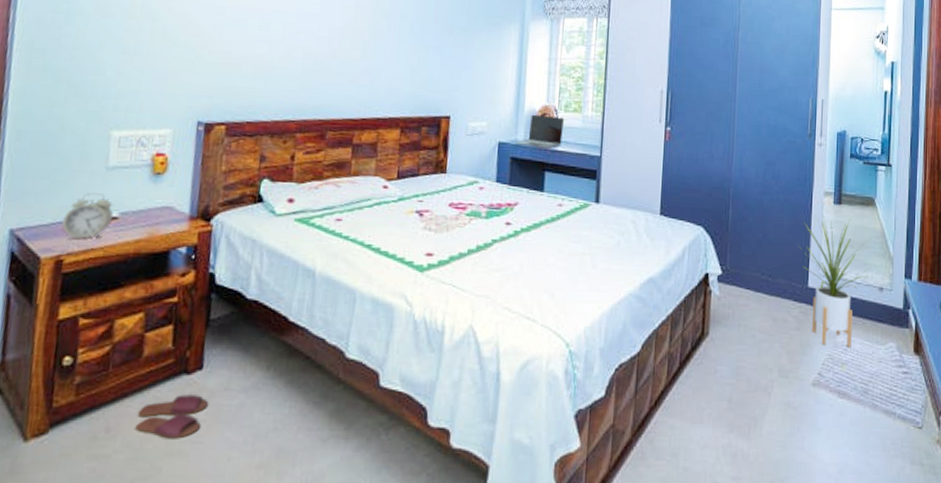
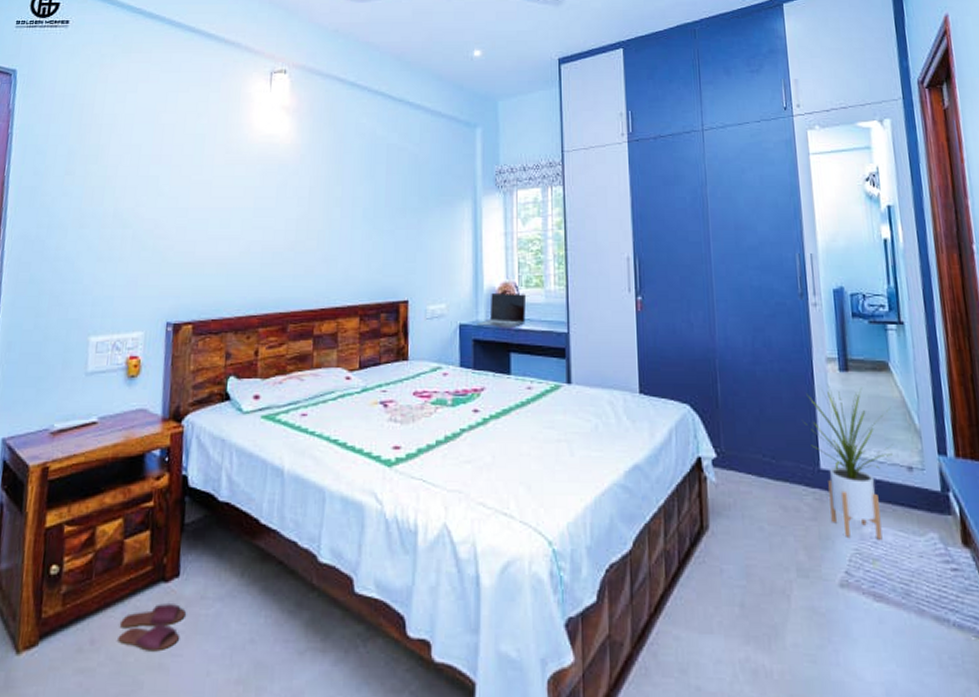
alarm clock: present [62,192,114,239] -> none [47,398,93,446]

